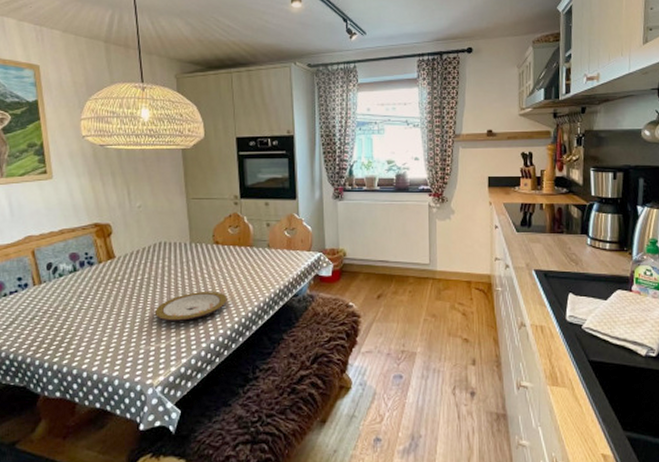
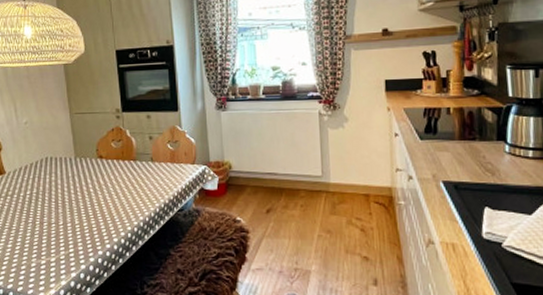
plate: present [154,292,227,321] -> none [43,206,113,235]

